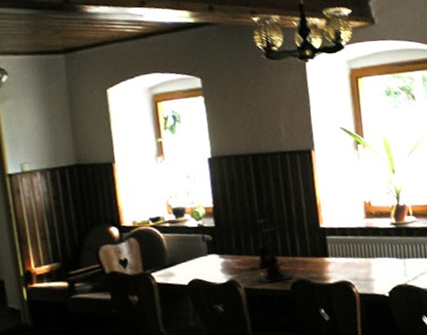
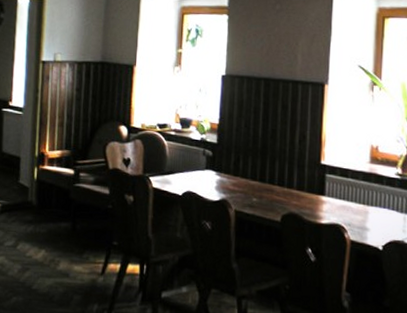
candle holder: present [250,217,282,270] -> none [243,143,277,195]
candle holder: present [259,220,293,283] -> none [251,146,284,211]

